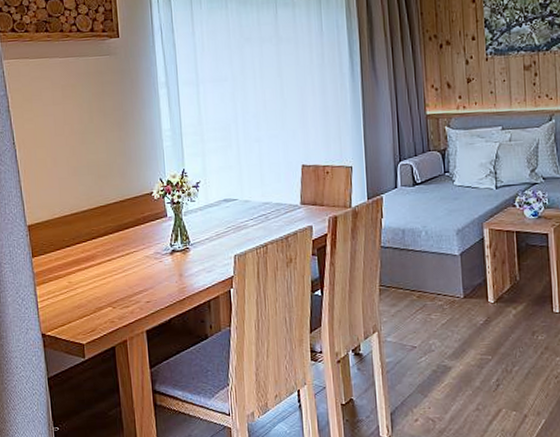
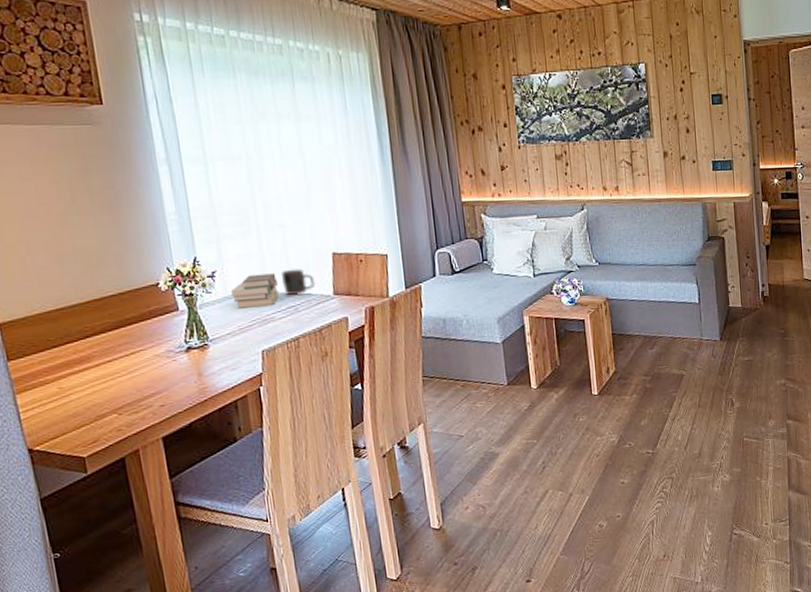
books: none [211,184,253,216] -> present [230,273,279,309]
mug: none [256,180,285,205] -> present [281,268,315,296]

